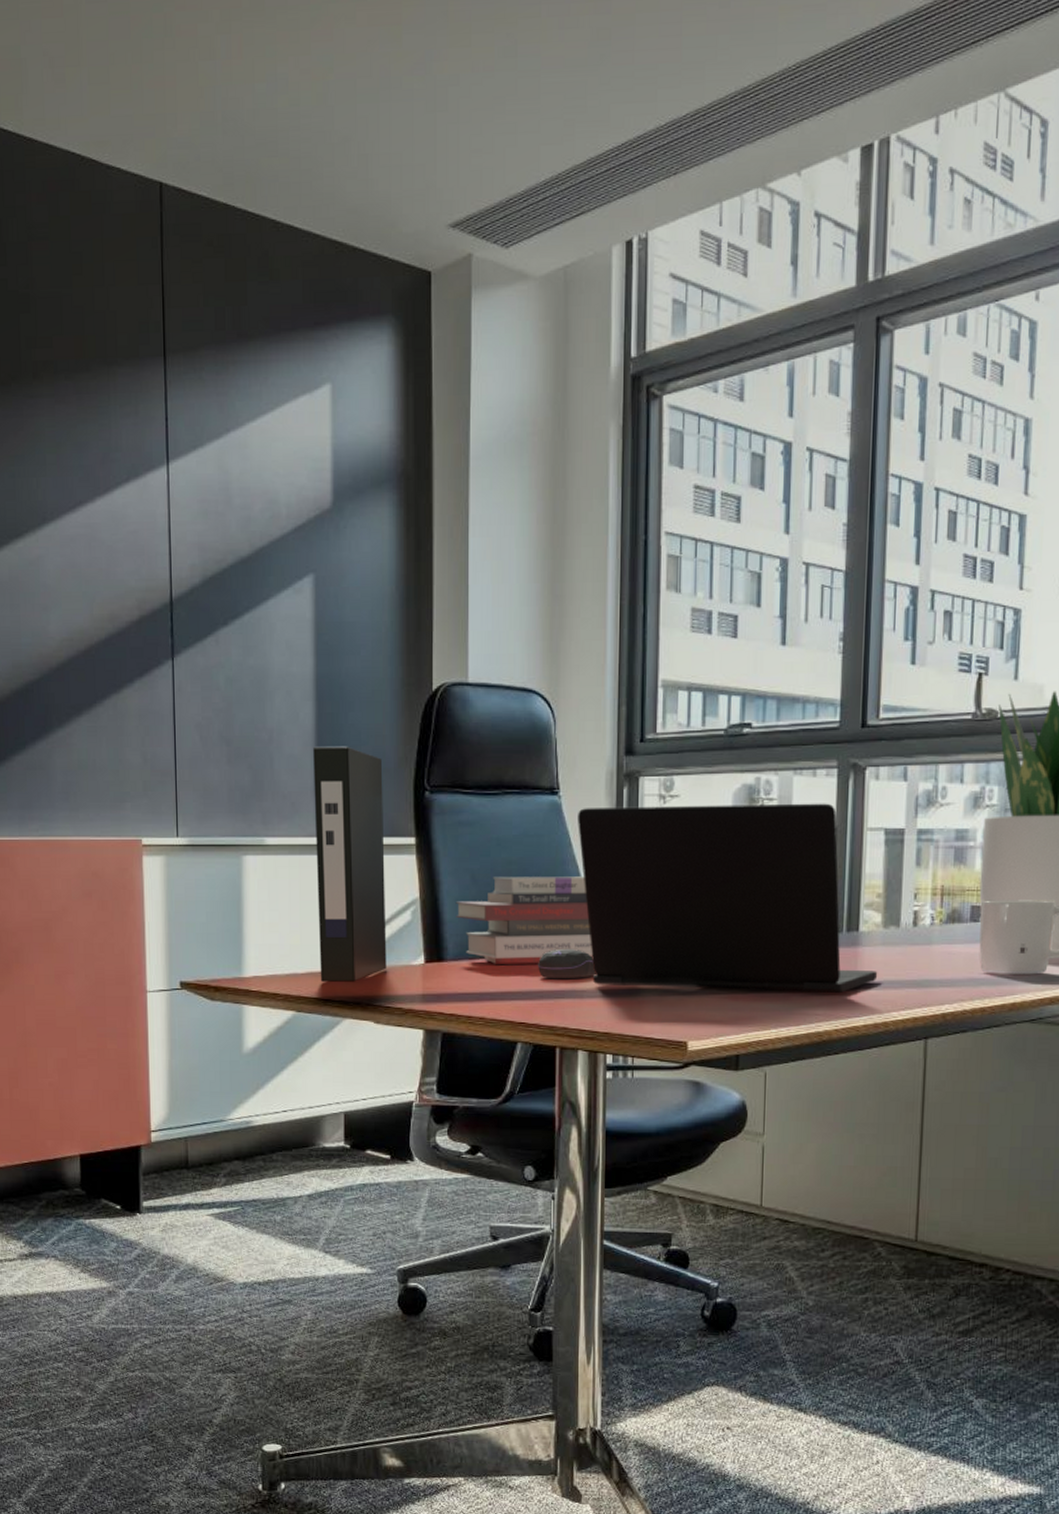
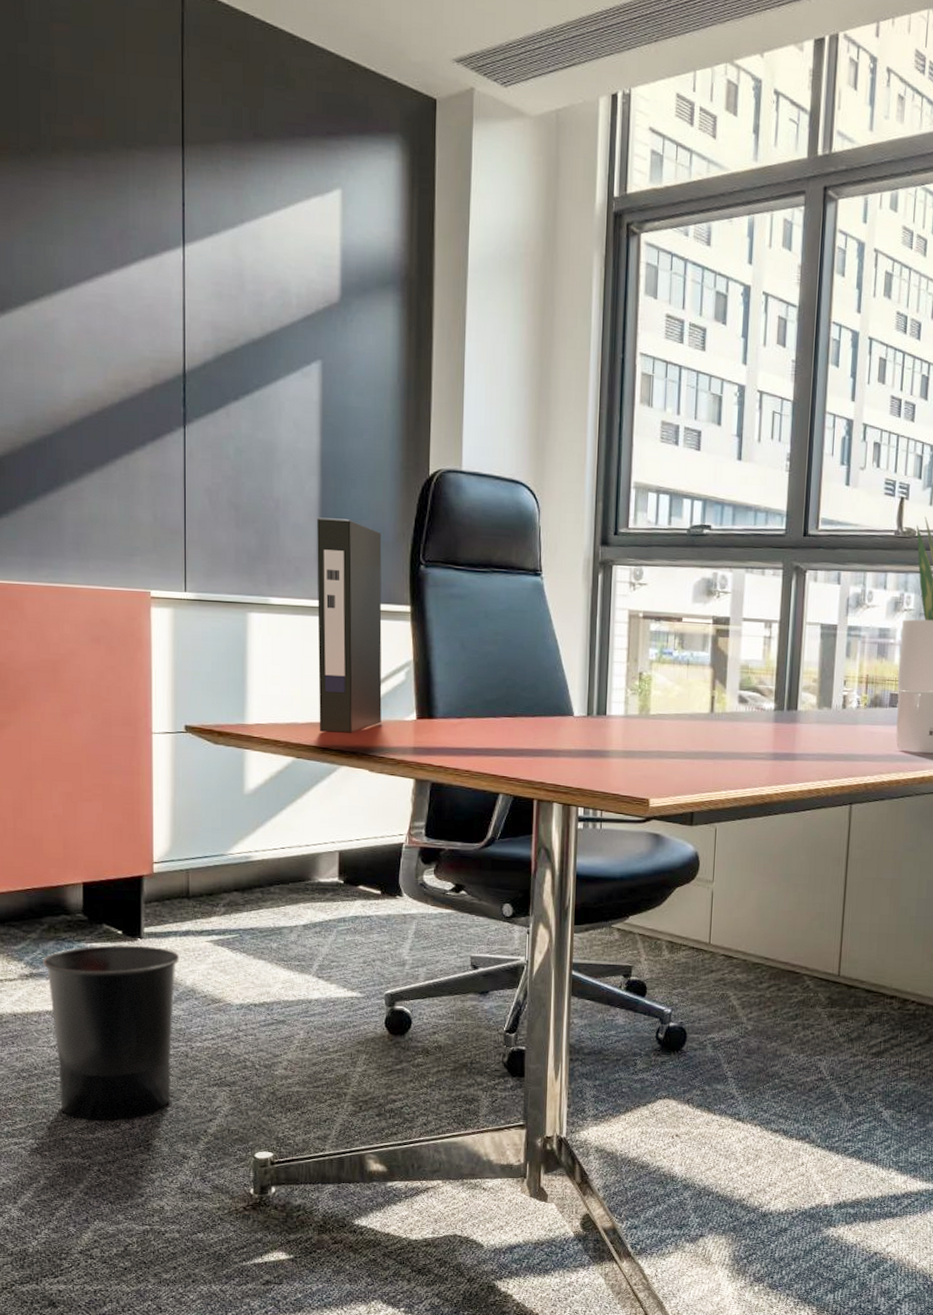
waste bin: none [42,1220,180,1409] -> present [43,945,180,1120]
books: present [455,876,594,964] -> none [446,645,569,725]
computer mouse: present [537,948,596,978] -> none [518,712,571,740]
laptop: present [578,803,878,994] -> none [557,589,812,763]

